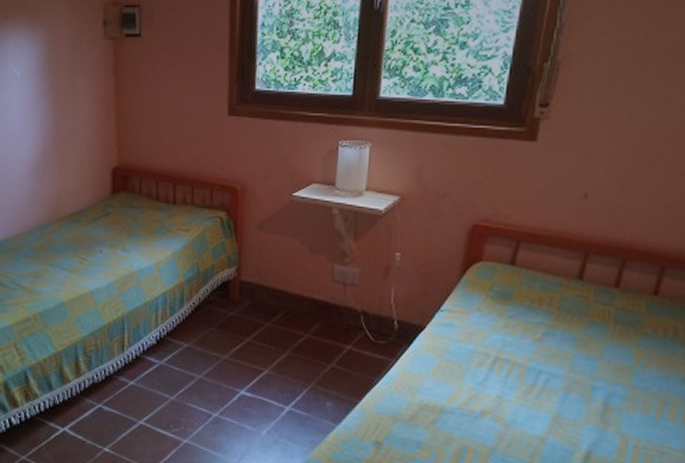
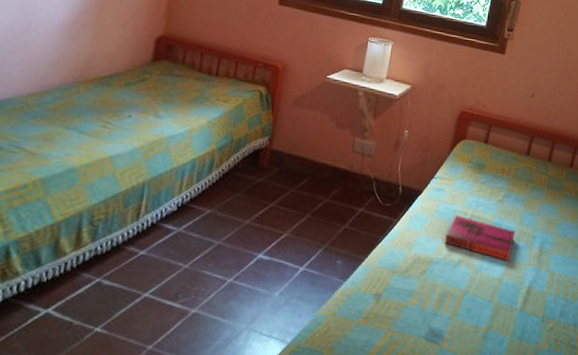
hardback book: none [460,356,564,418] -> present [445,215,516,262]

